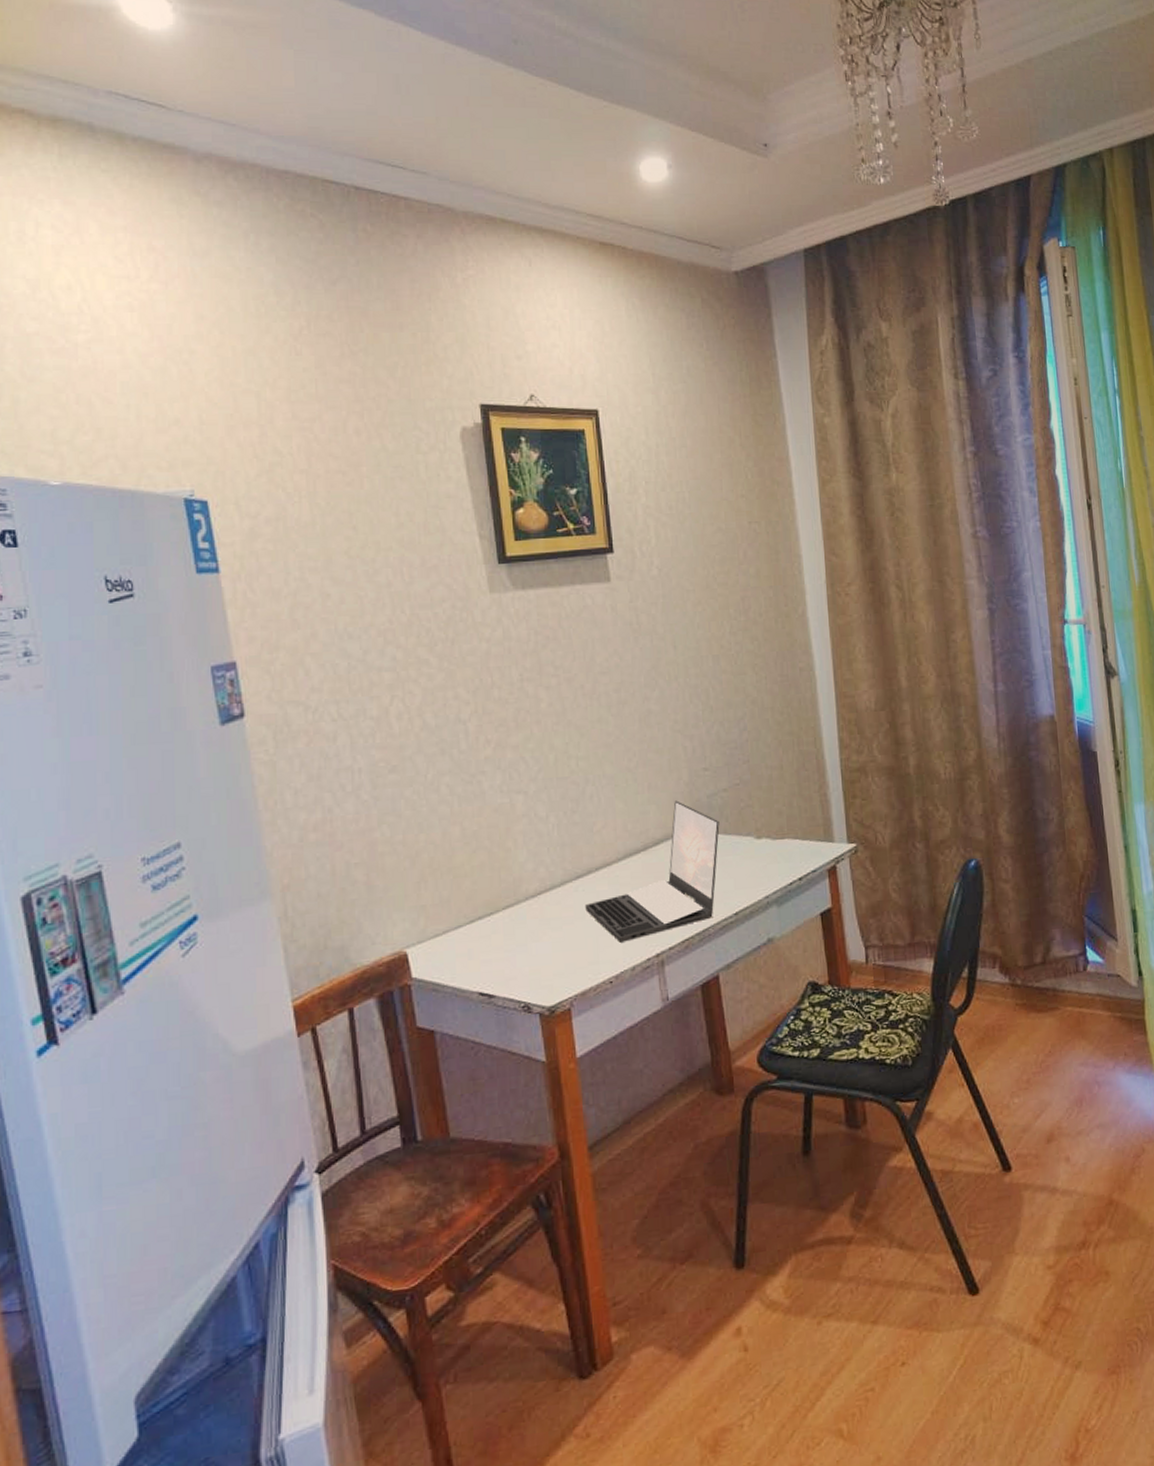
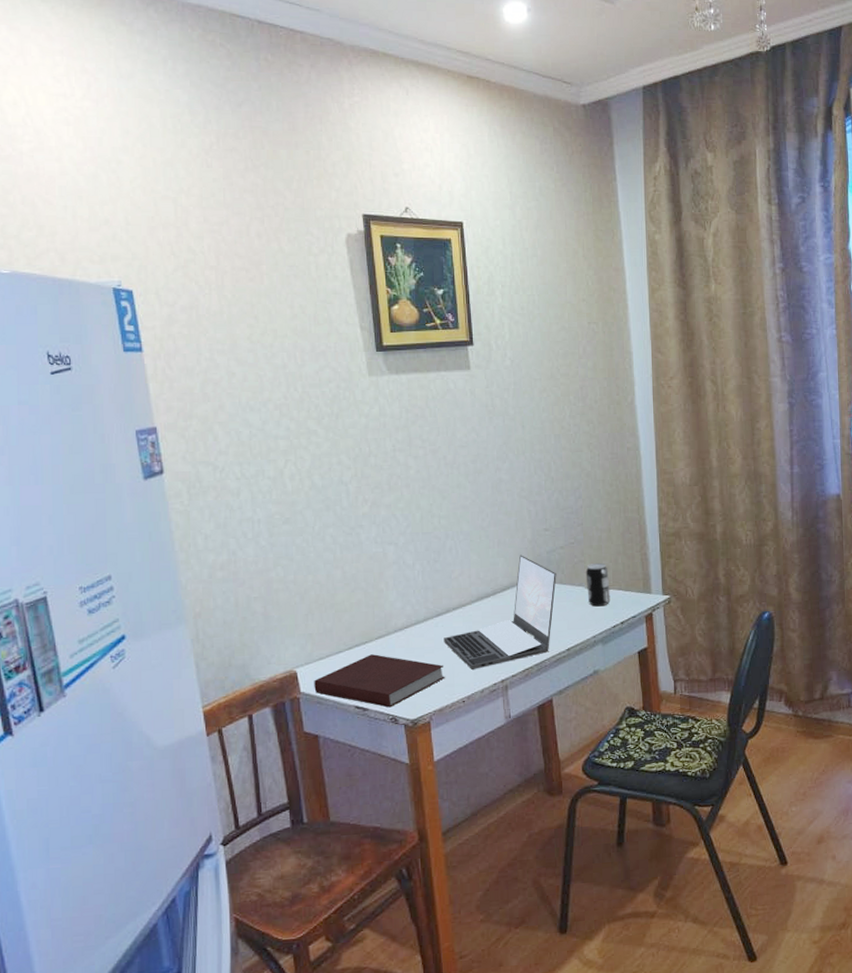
notebook: none [428,928,587,993] -> present [314,654,445,708]
beverage can: none [754,807,785,860] -> present [585,563,611,607]

